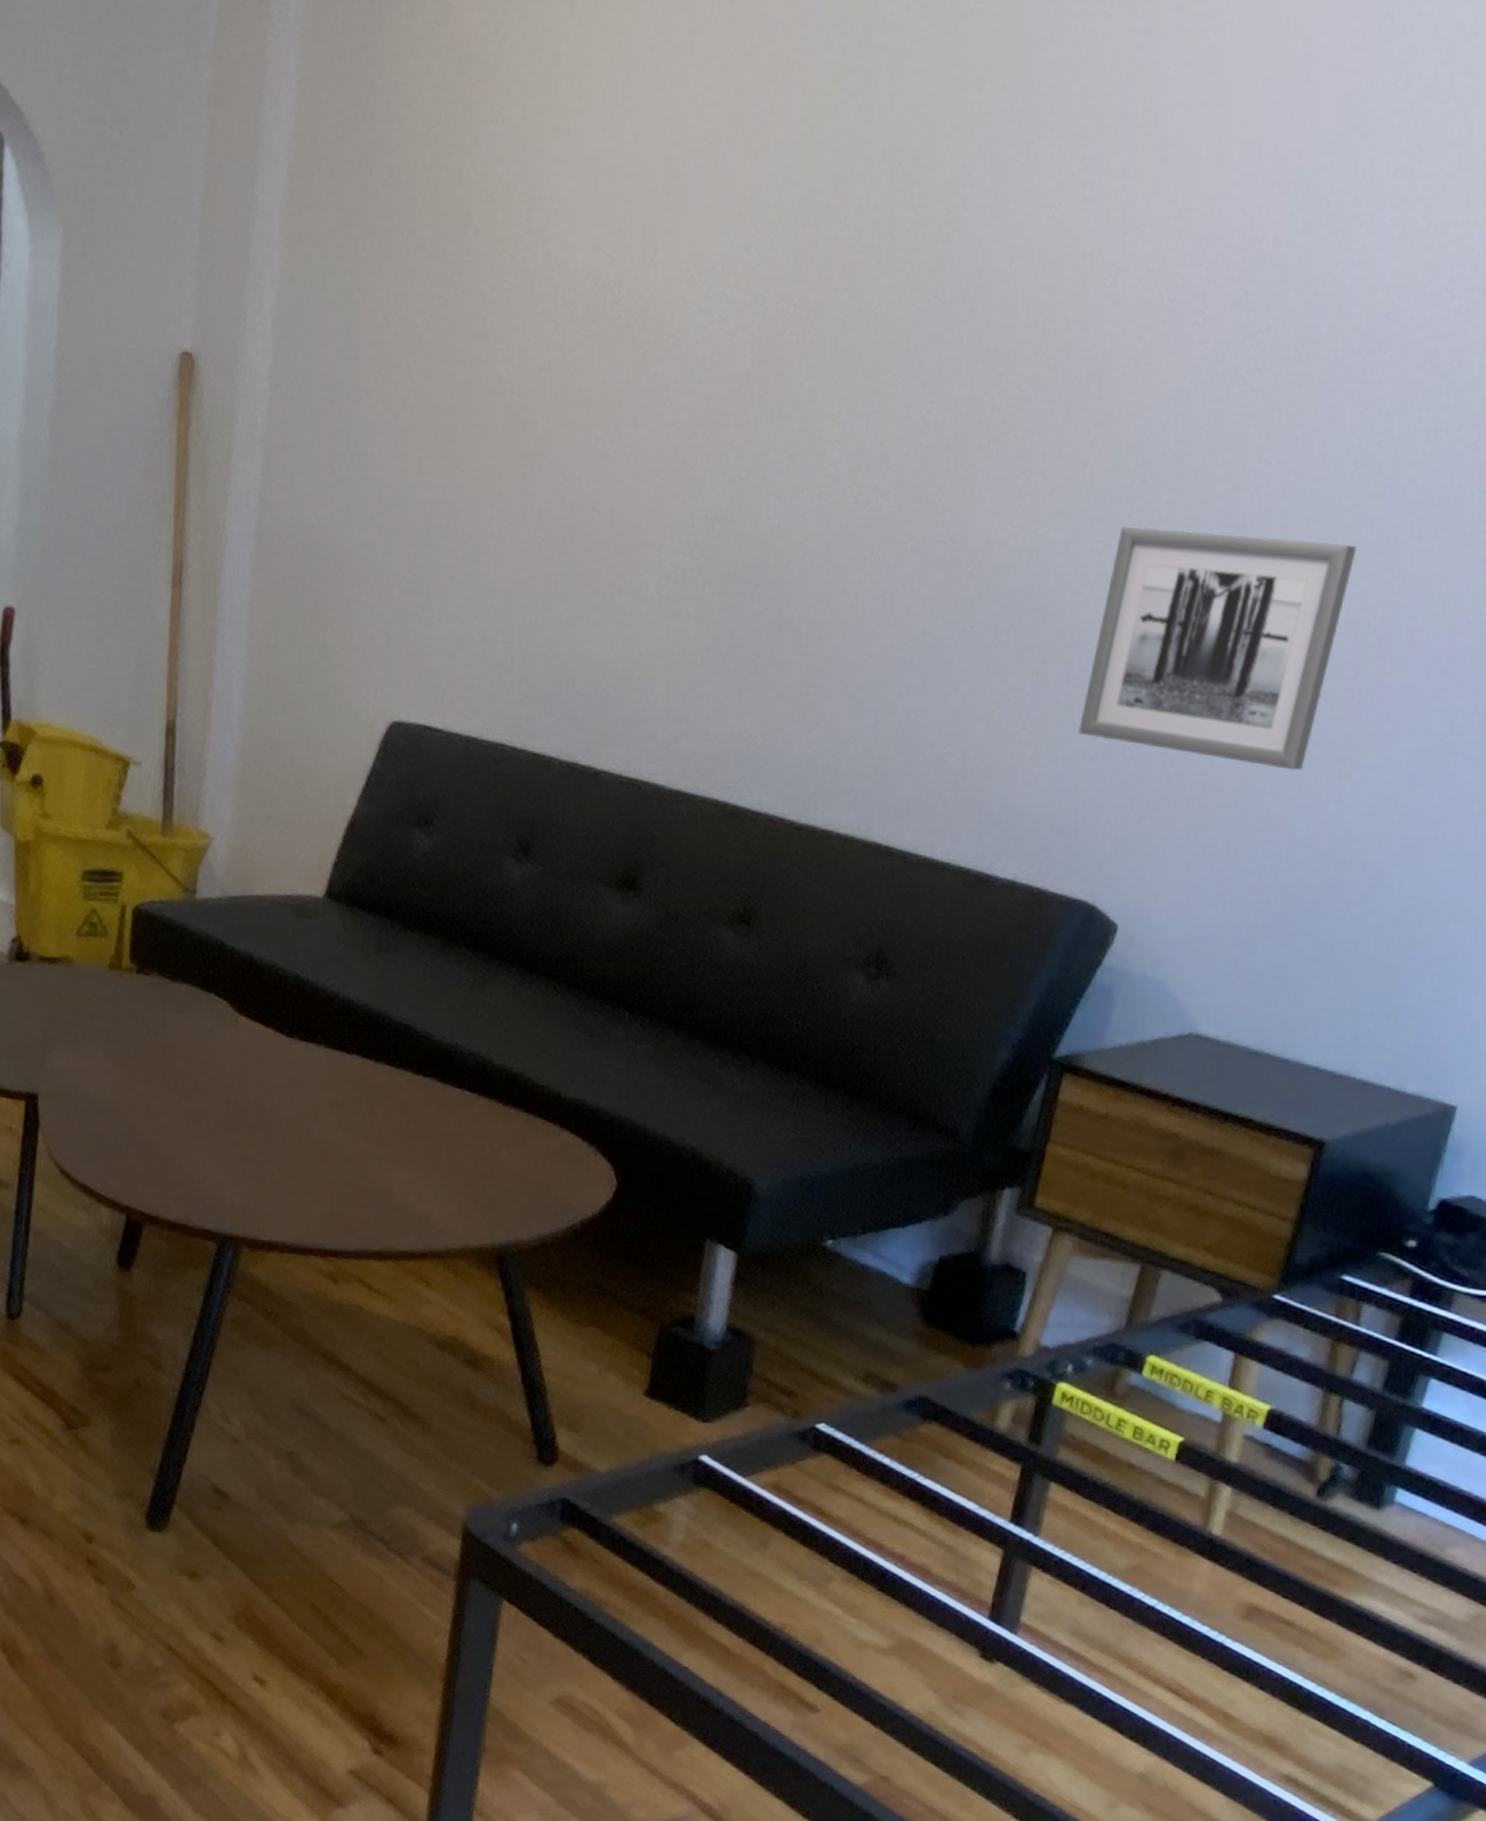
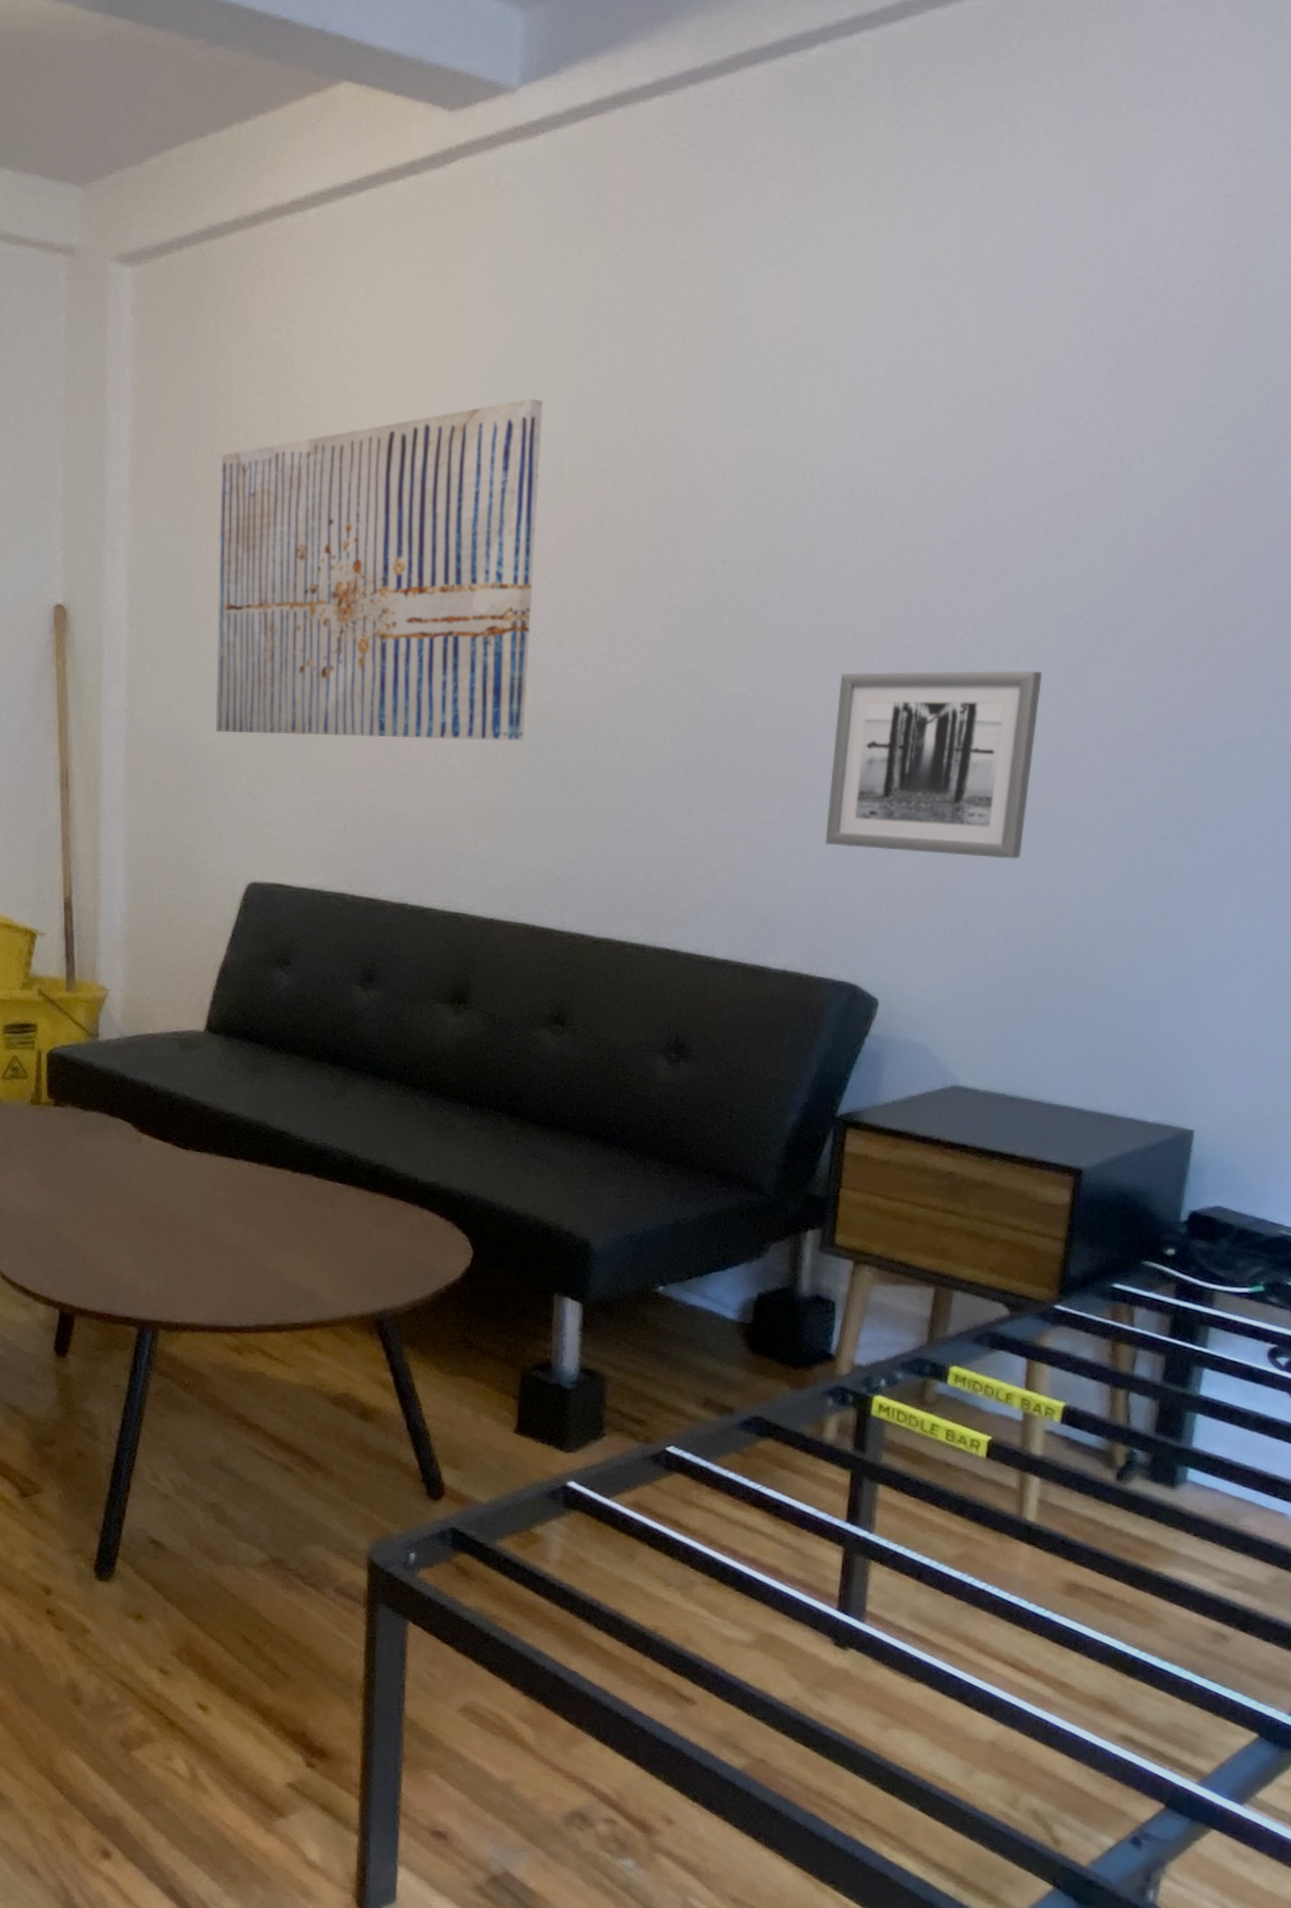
wall art: none [367,143,803,575] -> present [216,398,543,741]

